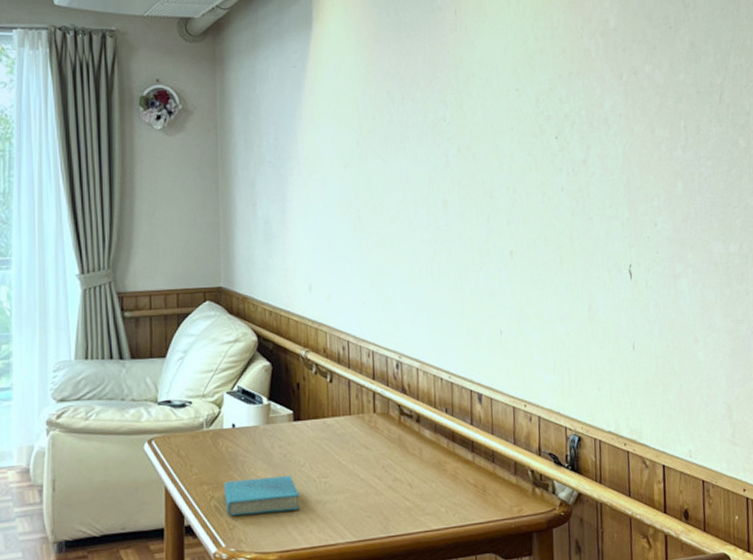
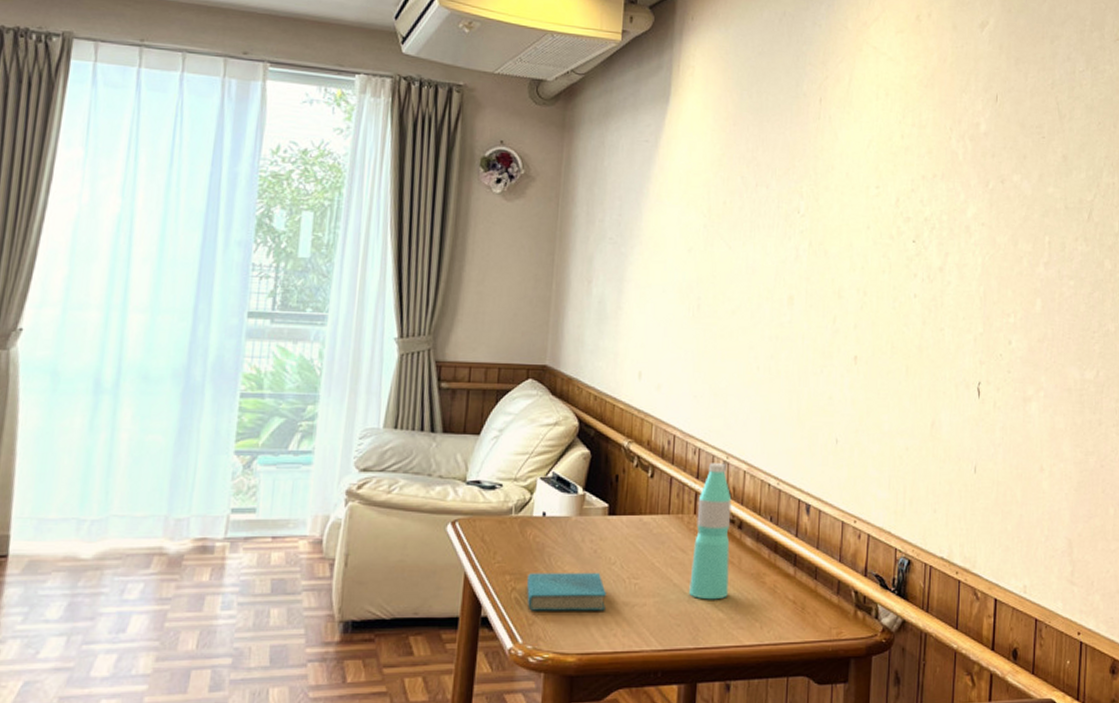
water bottle: none [376,363,413,491] -> present [689,463,732,600]

